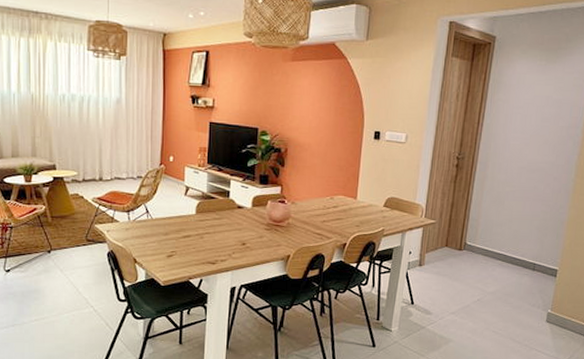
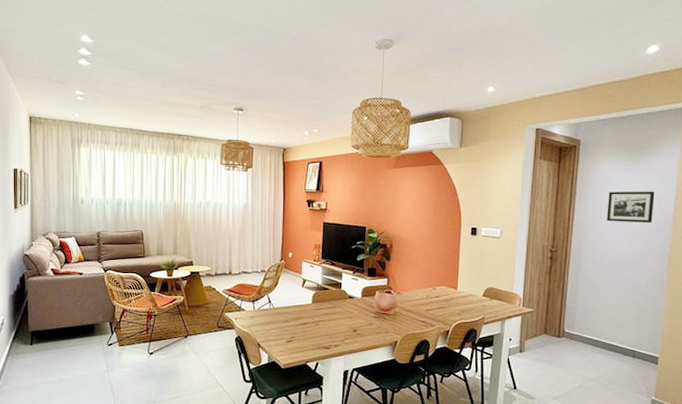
picture frame: none [517,95,568,129] -> present [606,191,655,223]

